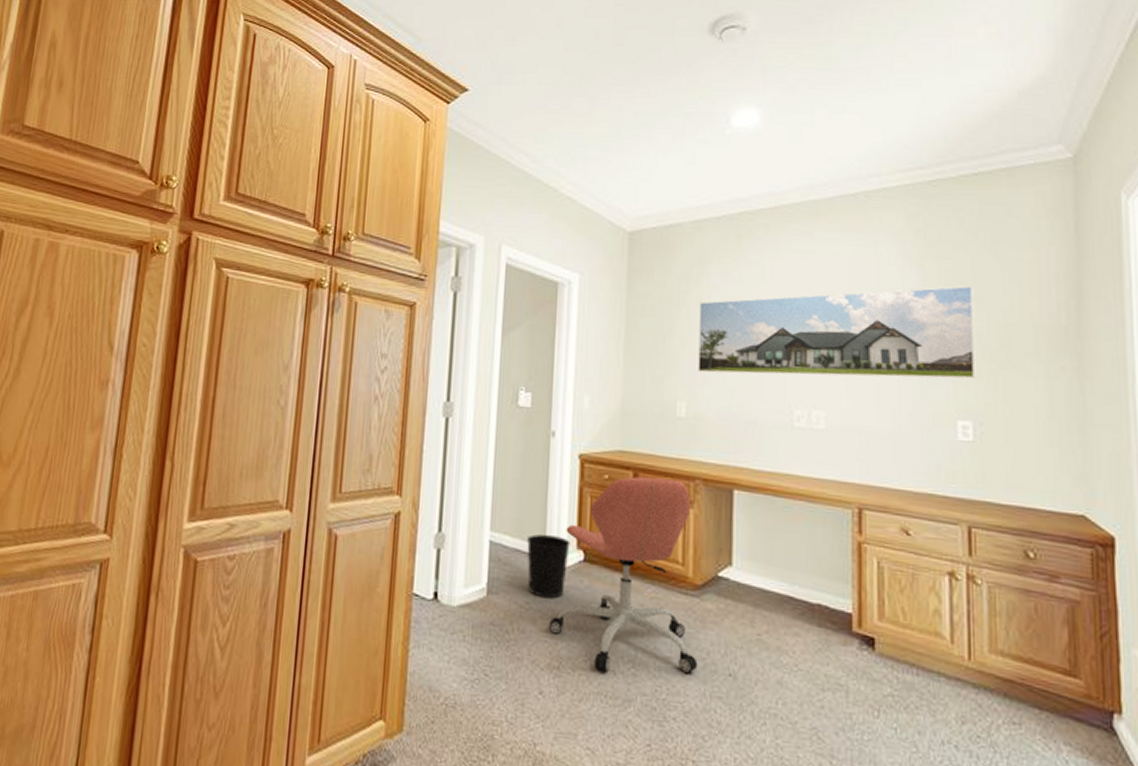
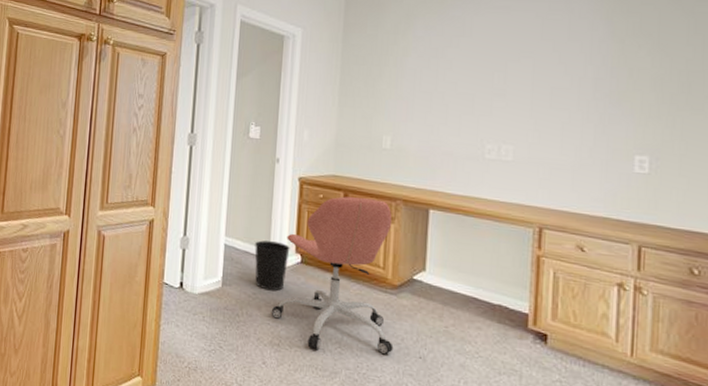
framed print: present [698,286,976,379] -> none [402,37,659,120]

